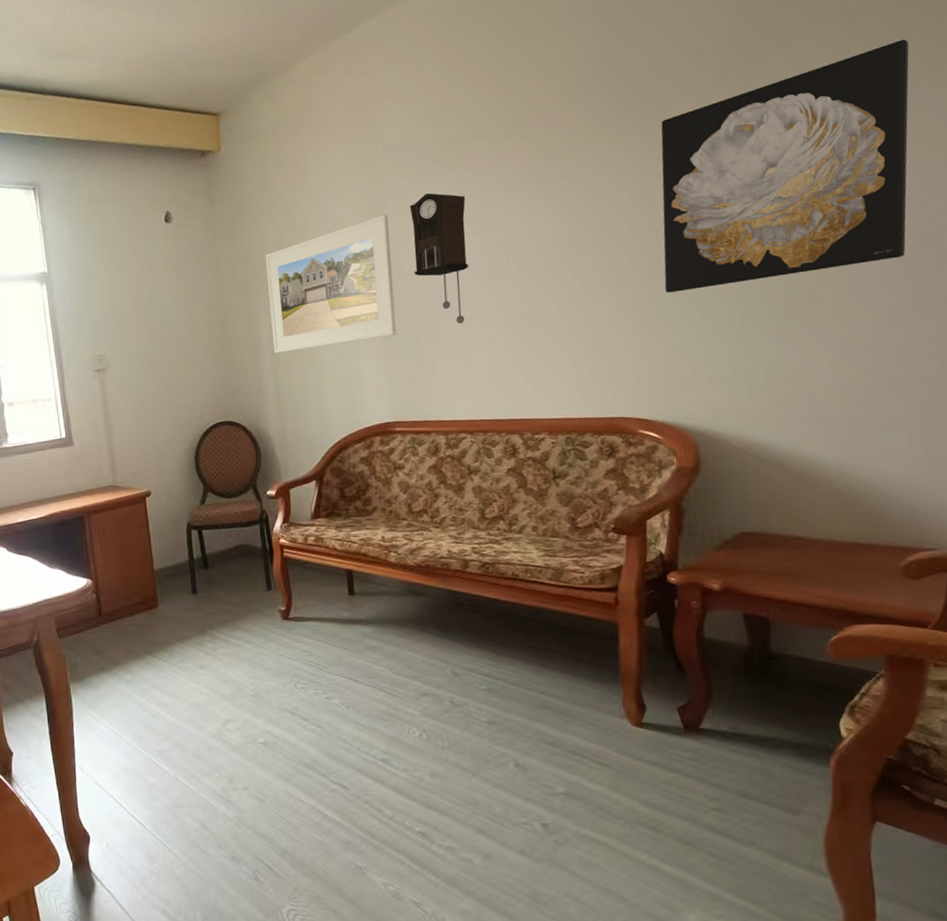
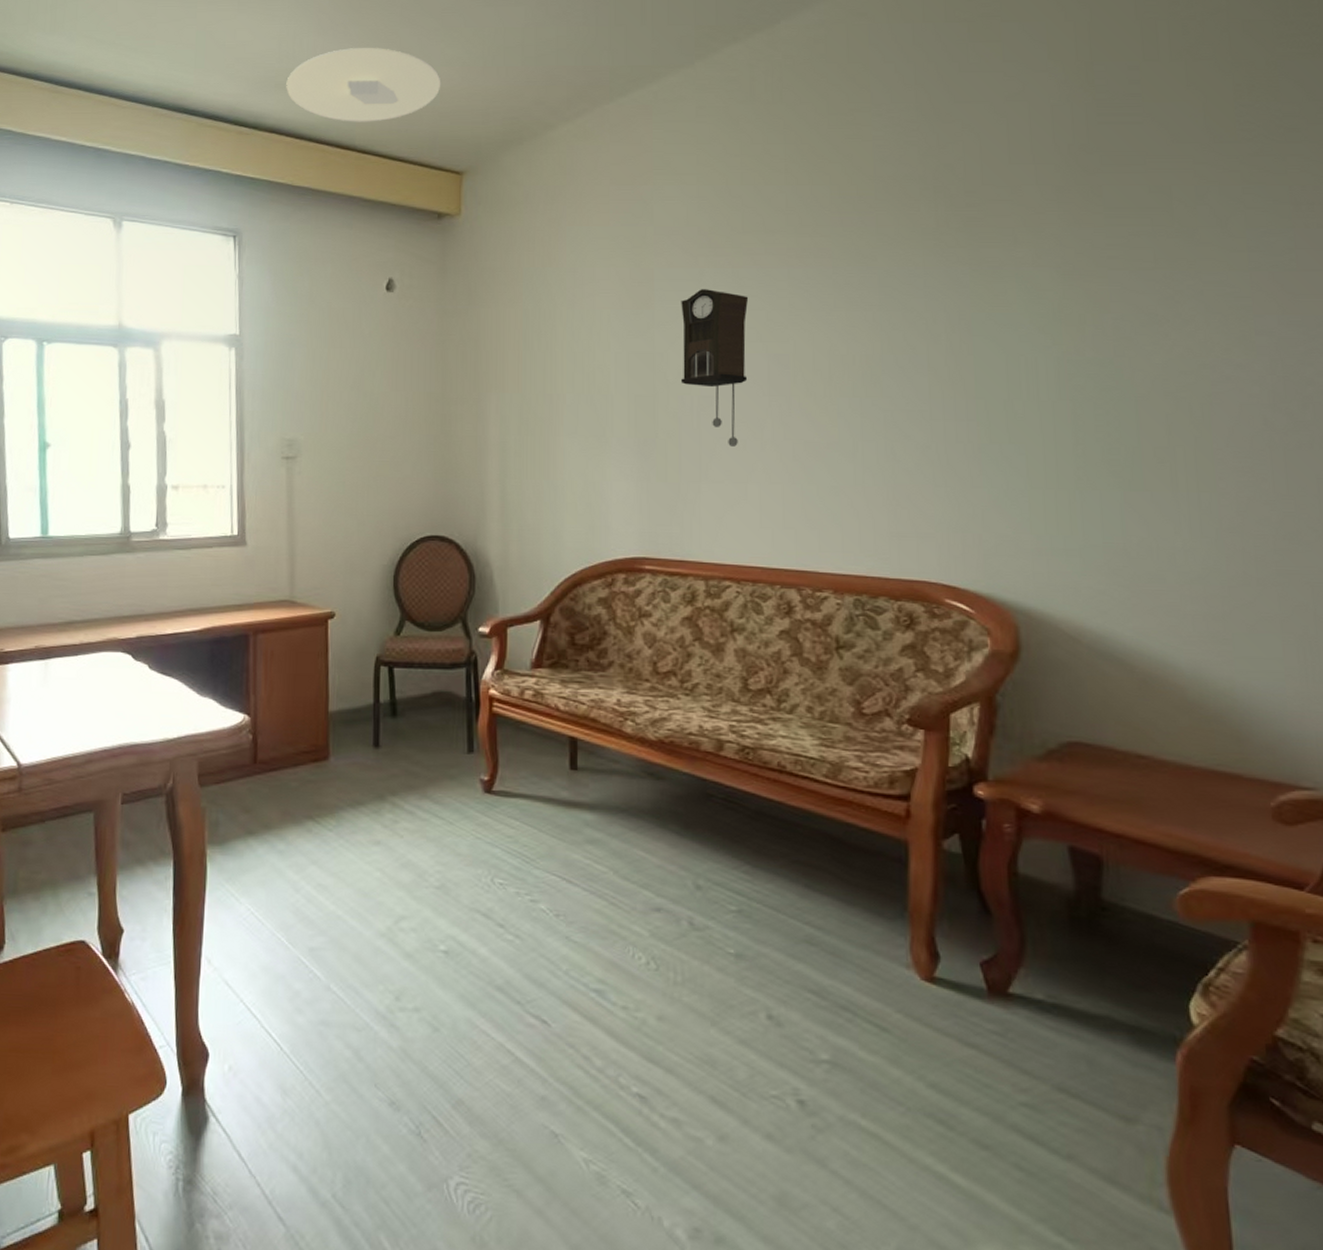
ceiling light: none [62,10,194,79] -> present [286,48,441,122]
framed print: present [265,214,397,354] -> none [502,308,655,460]
wall art: present [661,40,909,293] -> none [984,170,1285,436]

